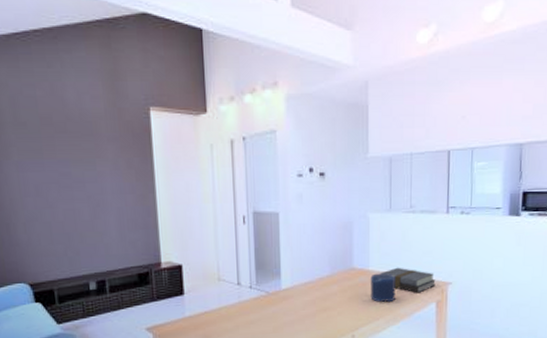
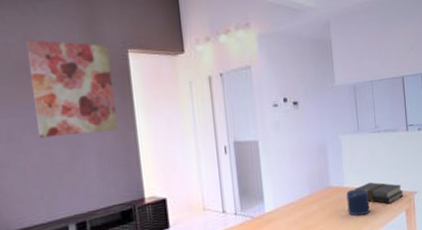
wall art: none [53,93,138,195] -> present [27,39,118,139]

